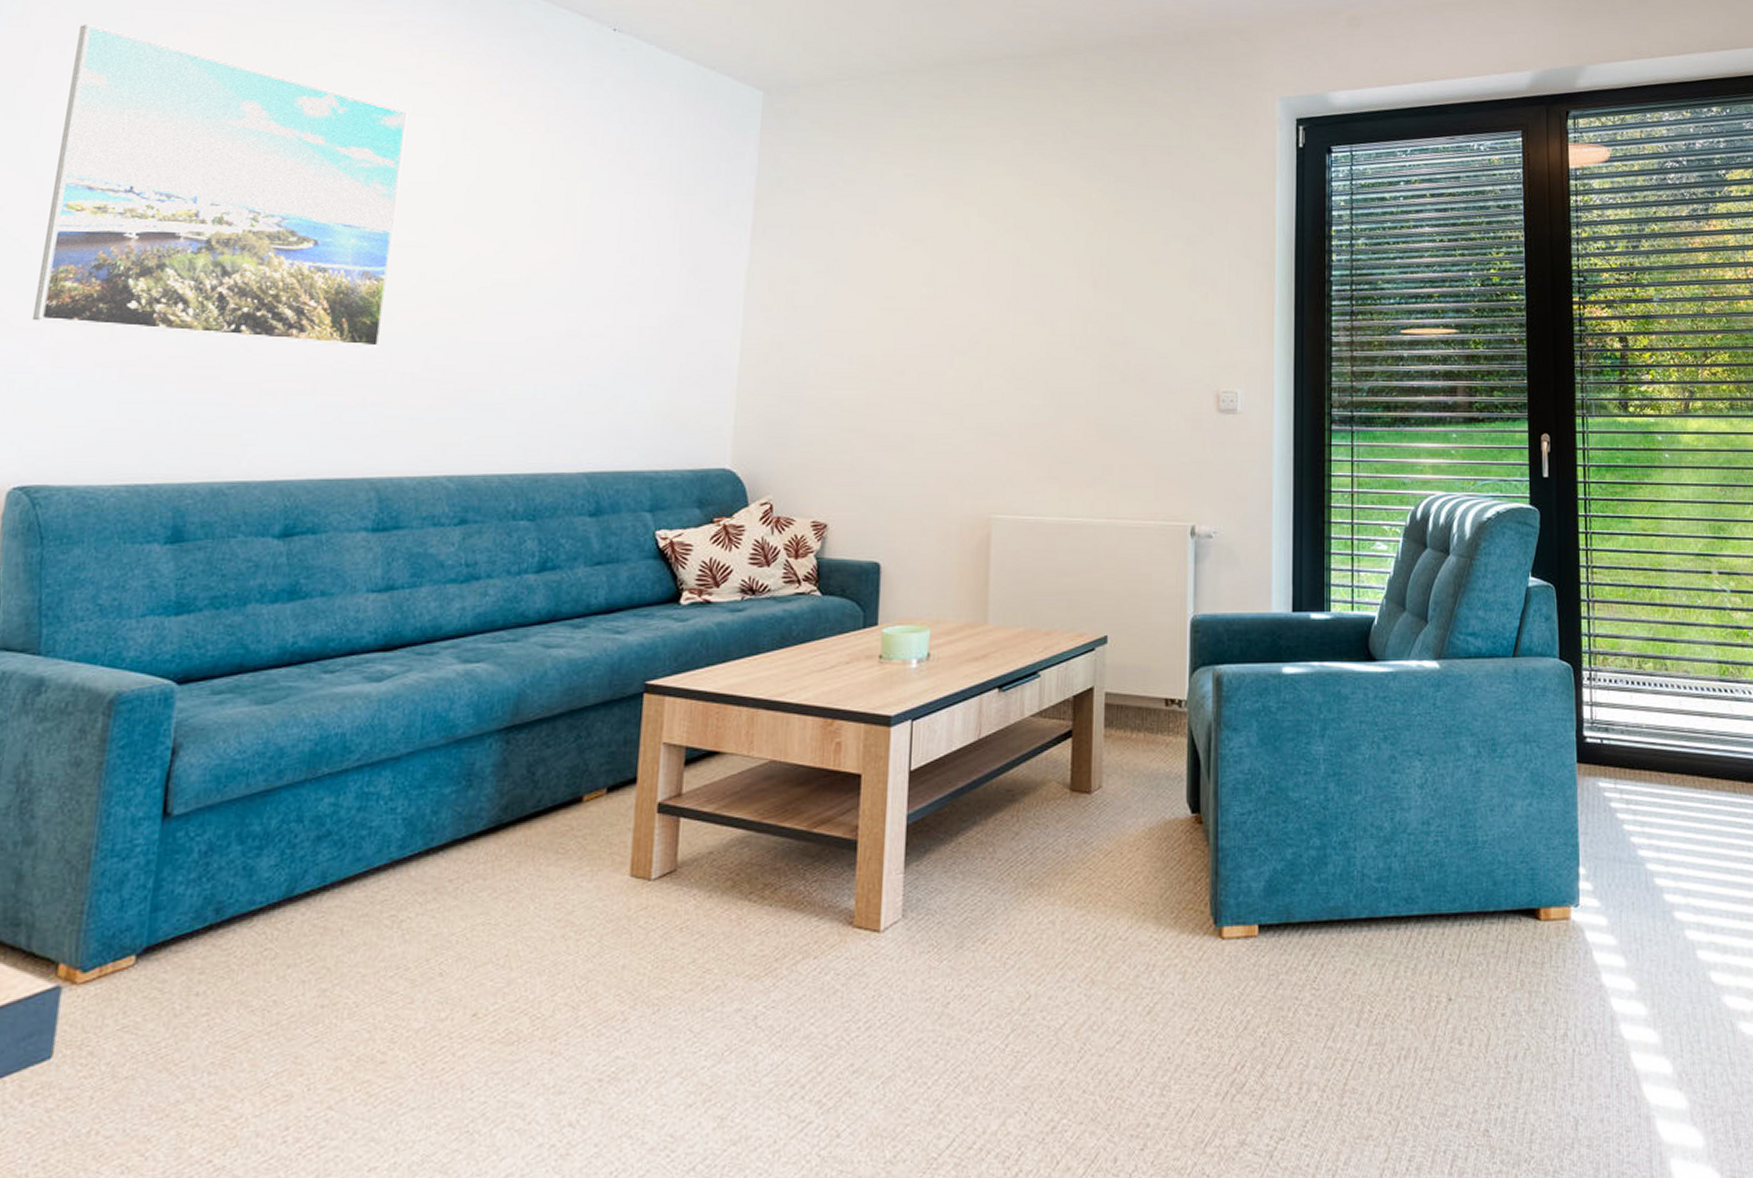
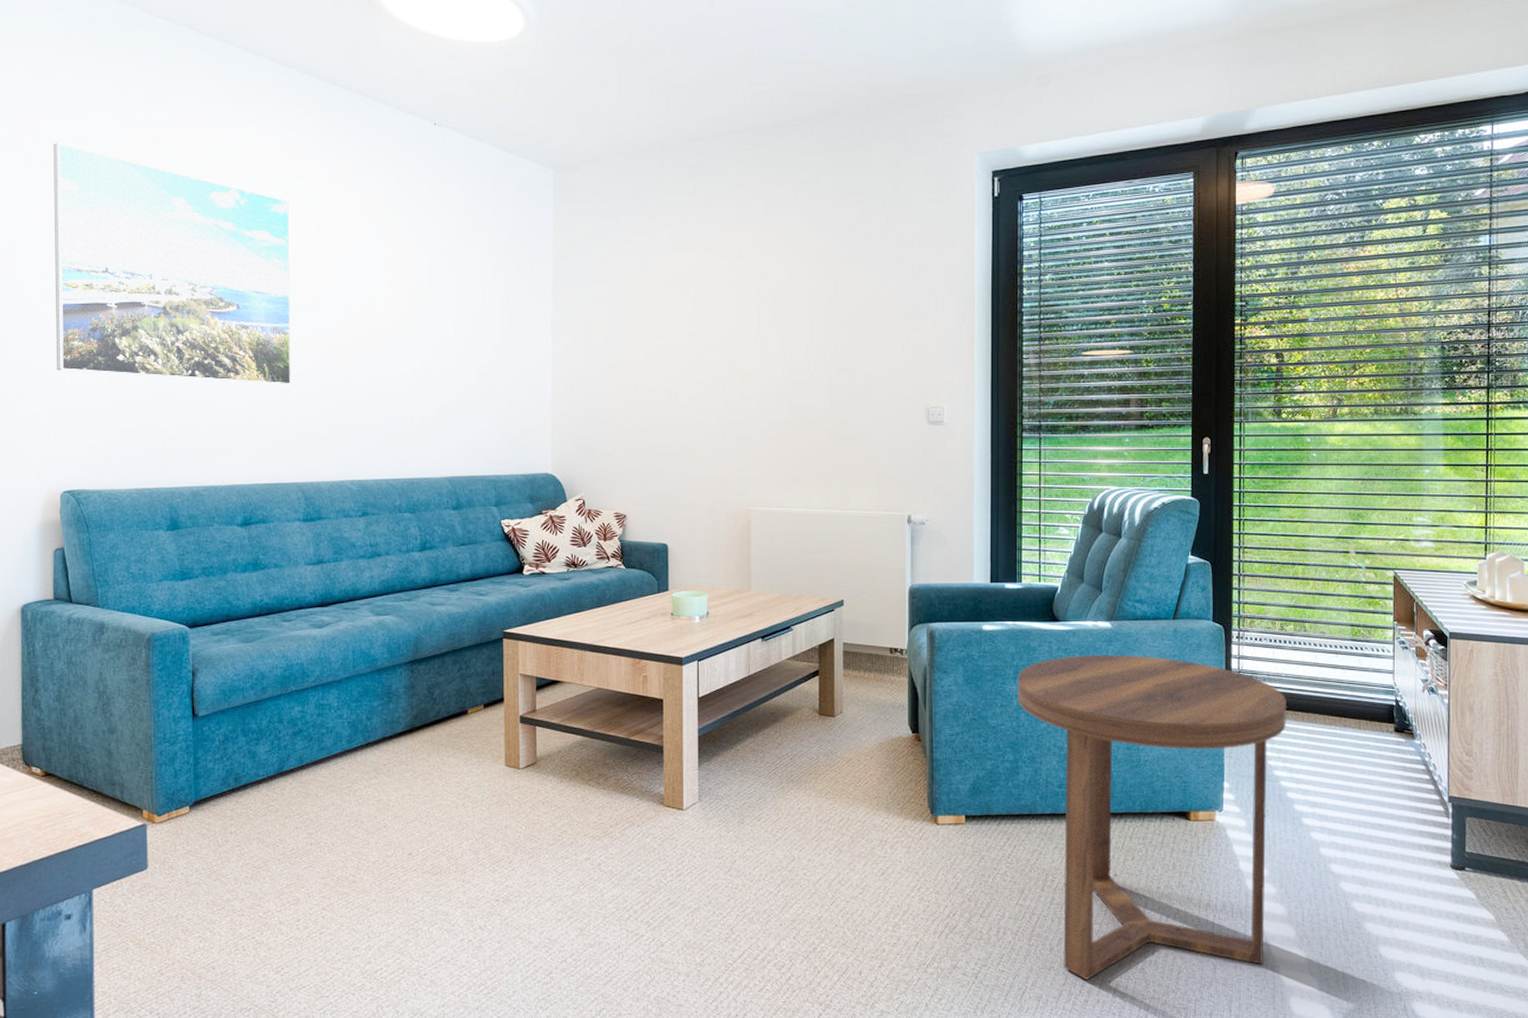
side table: none [1325,702,1650,1151] -> present [1017,654,1288,980]

